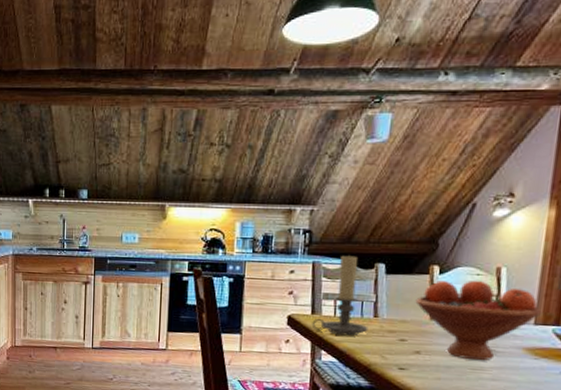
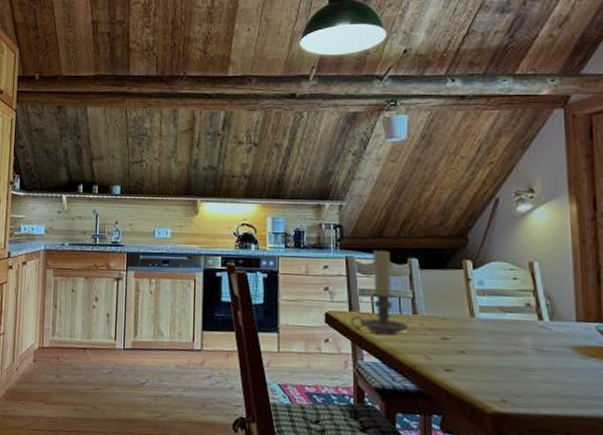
fruit bowl: present [415,280,543,361] -> none [453,275,583,361]

